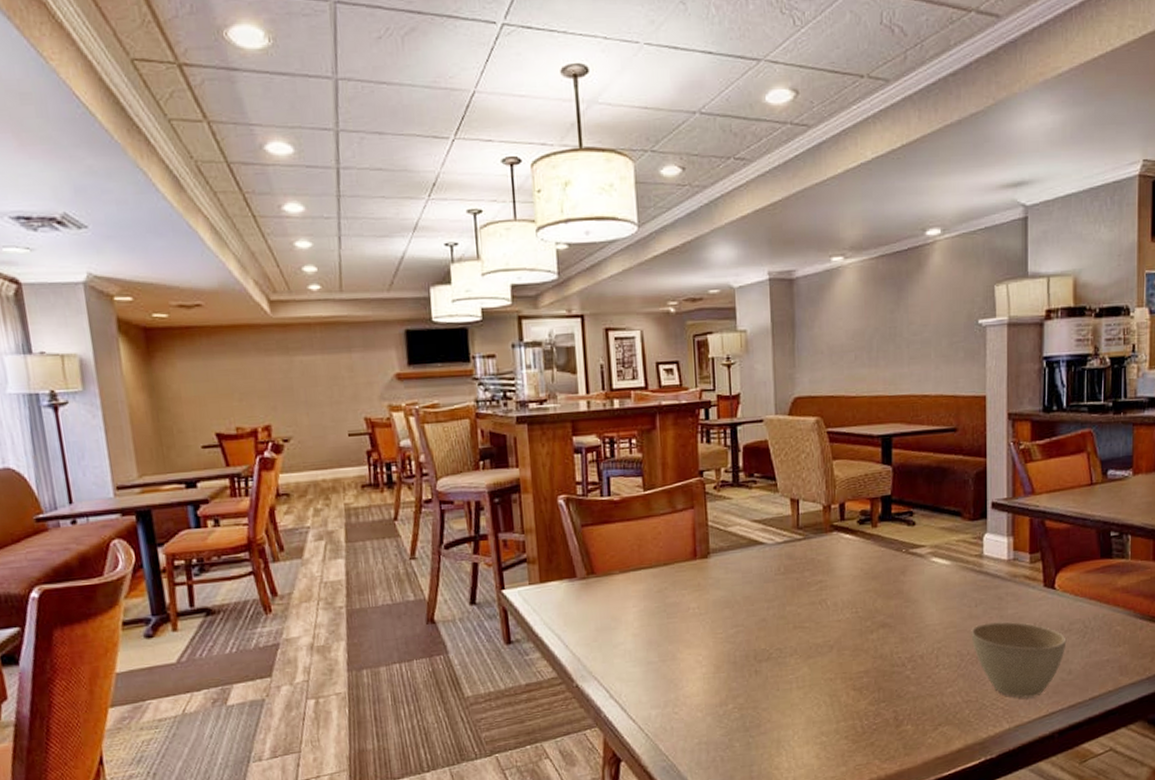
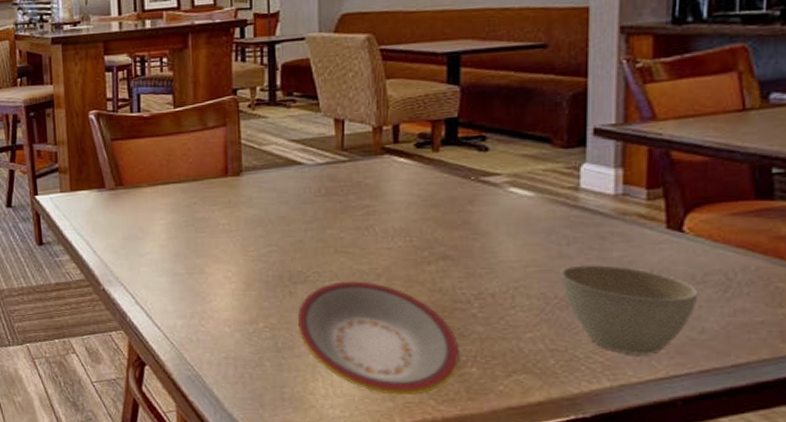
plate: none [762,653,897,760] -> present [297,281,459,396]

